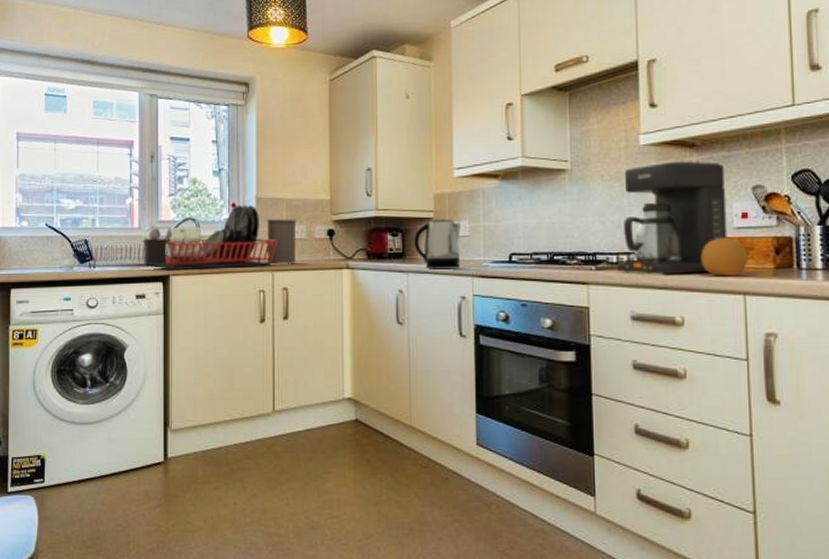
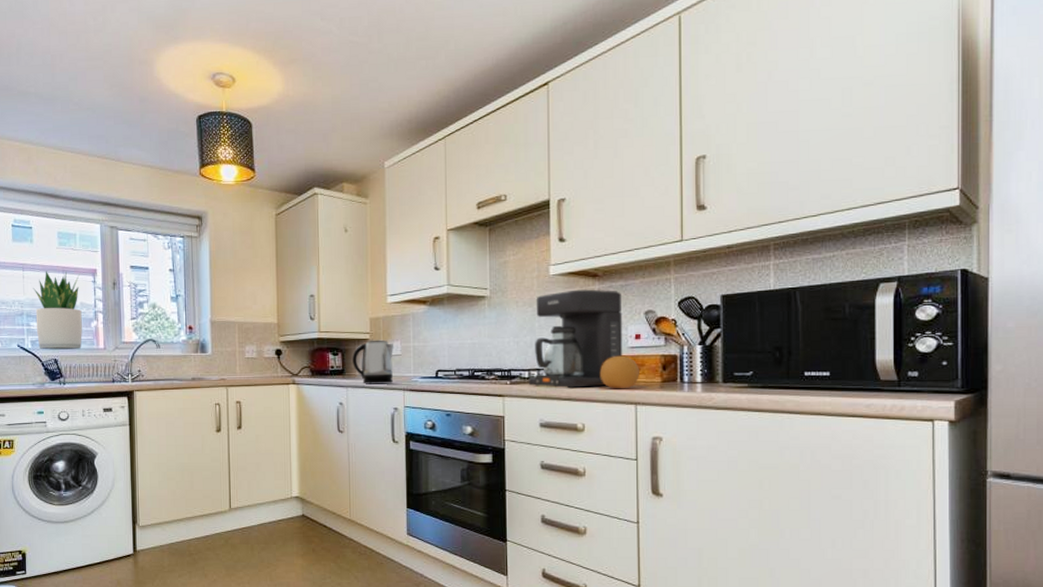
planter: none [64,143,116,229] -> present [33,271,82,350]
dish rack: present [142,204,277,271] -> none [107,327,230,387]
canister: present [267,219,297,265] -> none [220,340,248,381]

